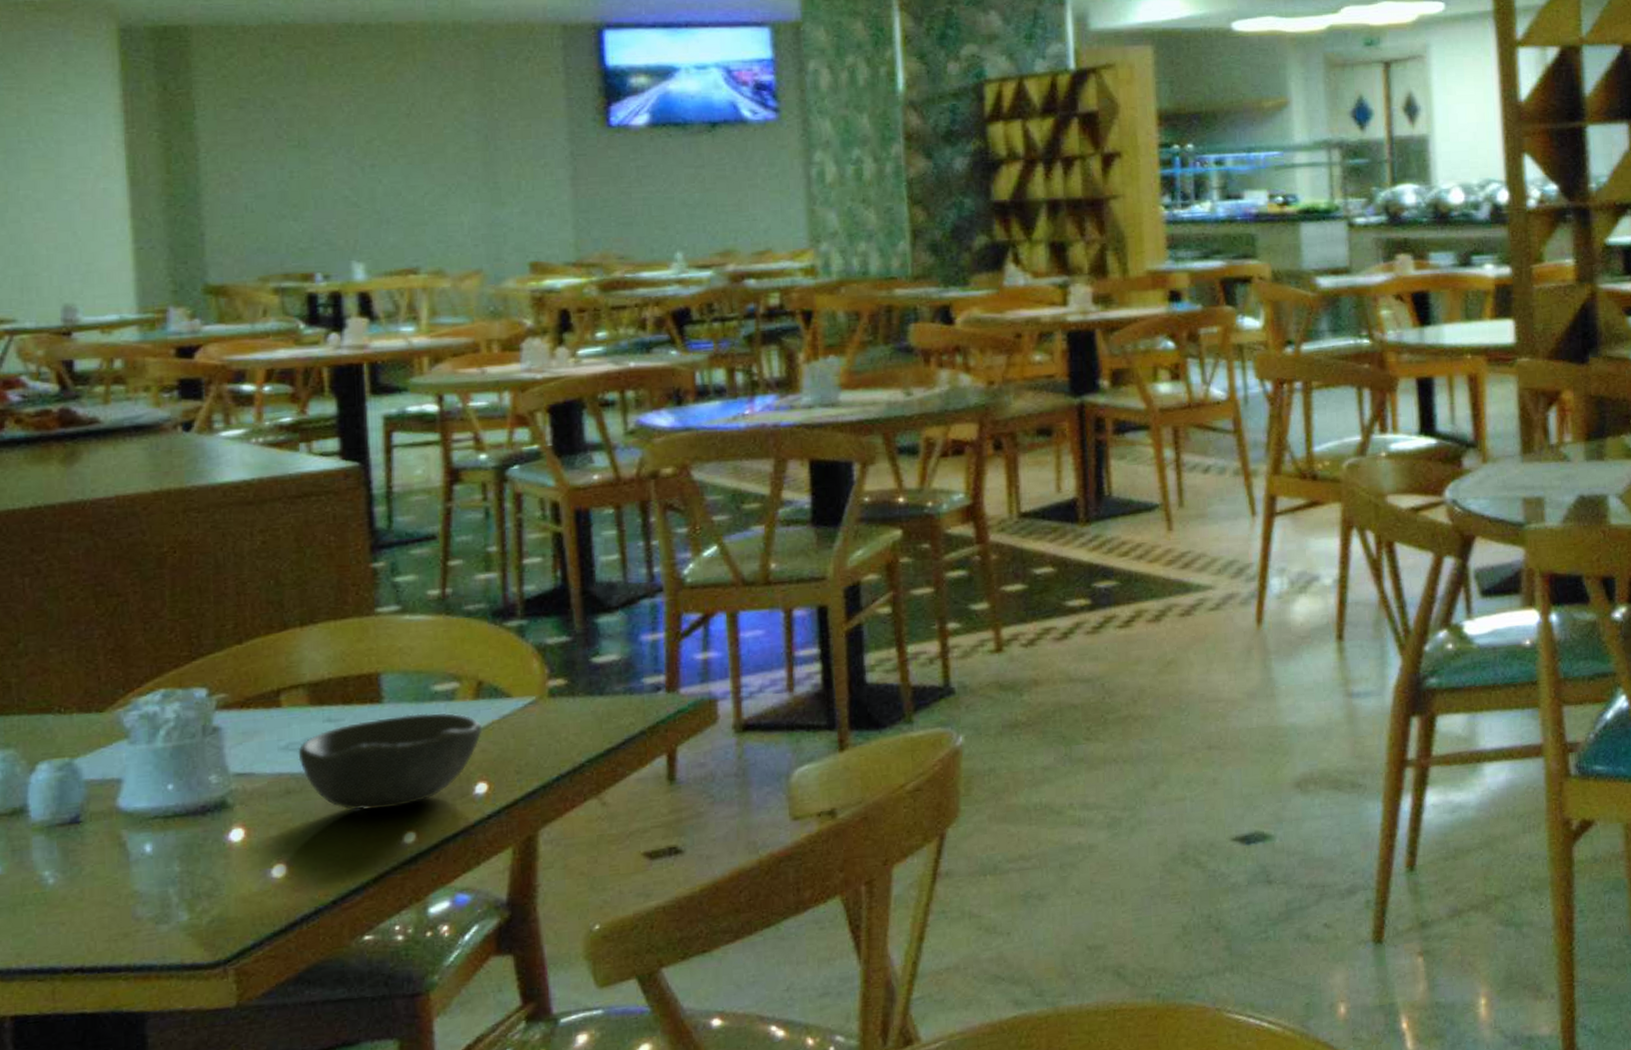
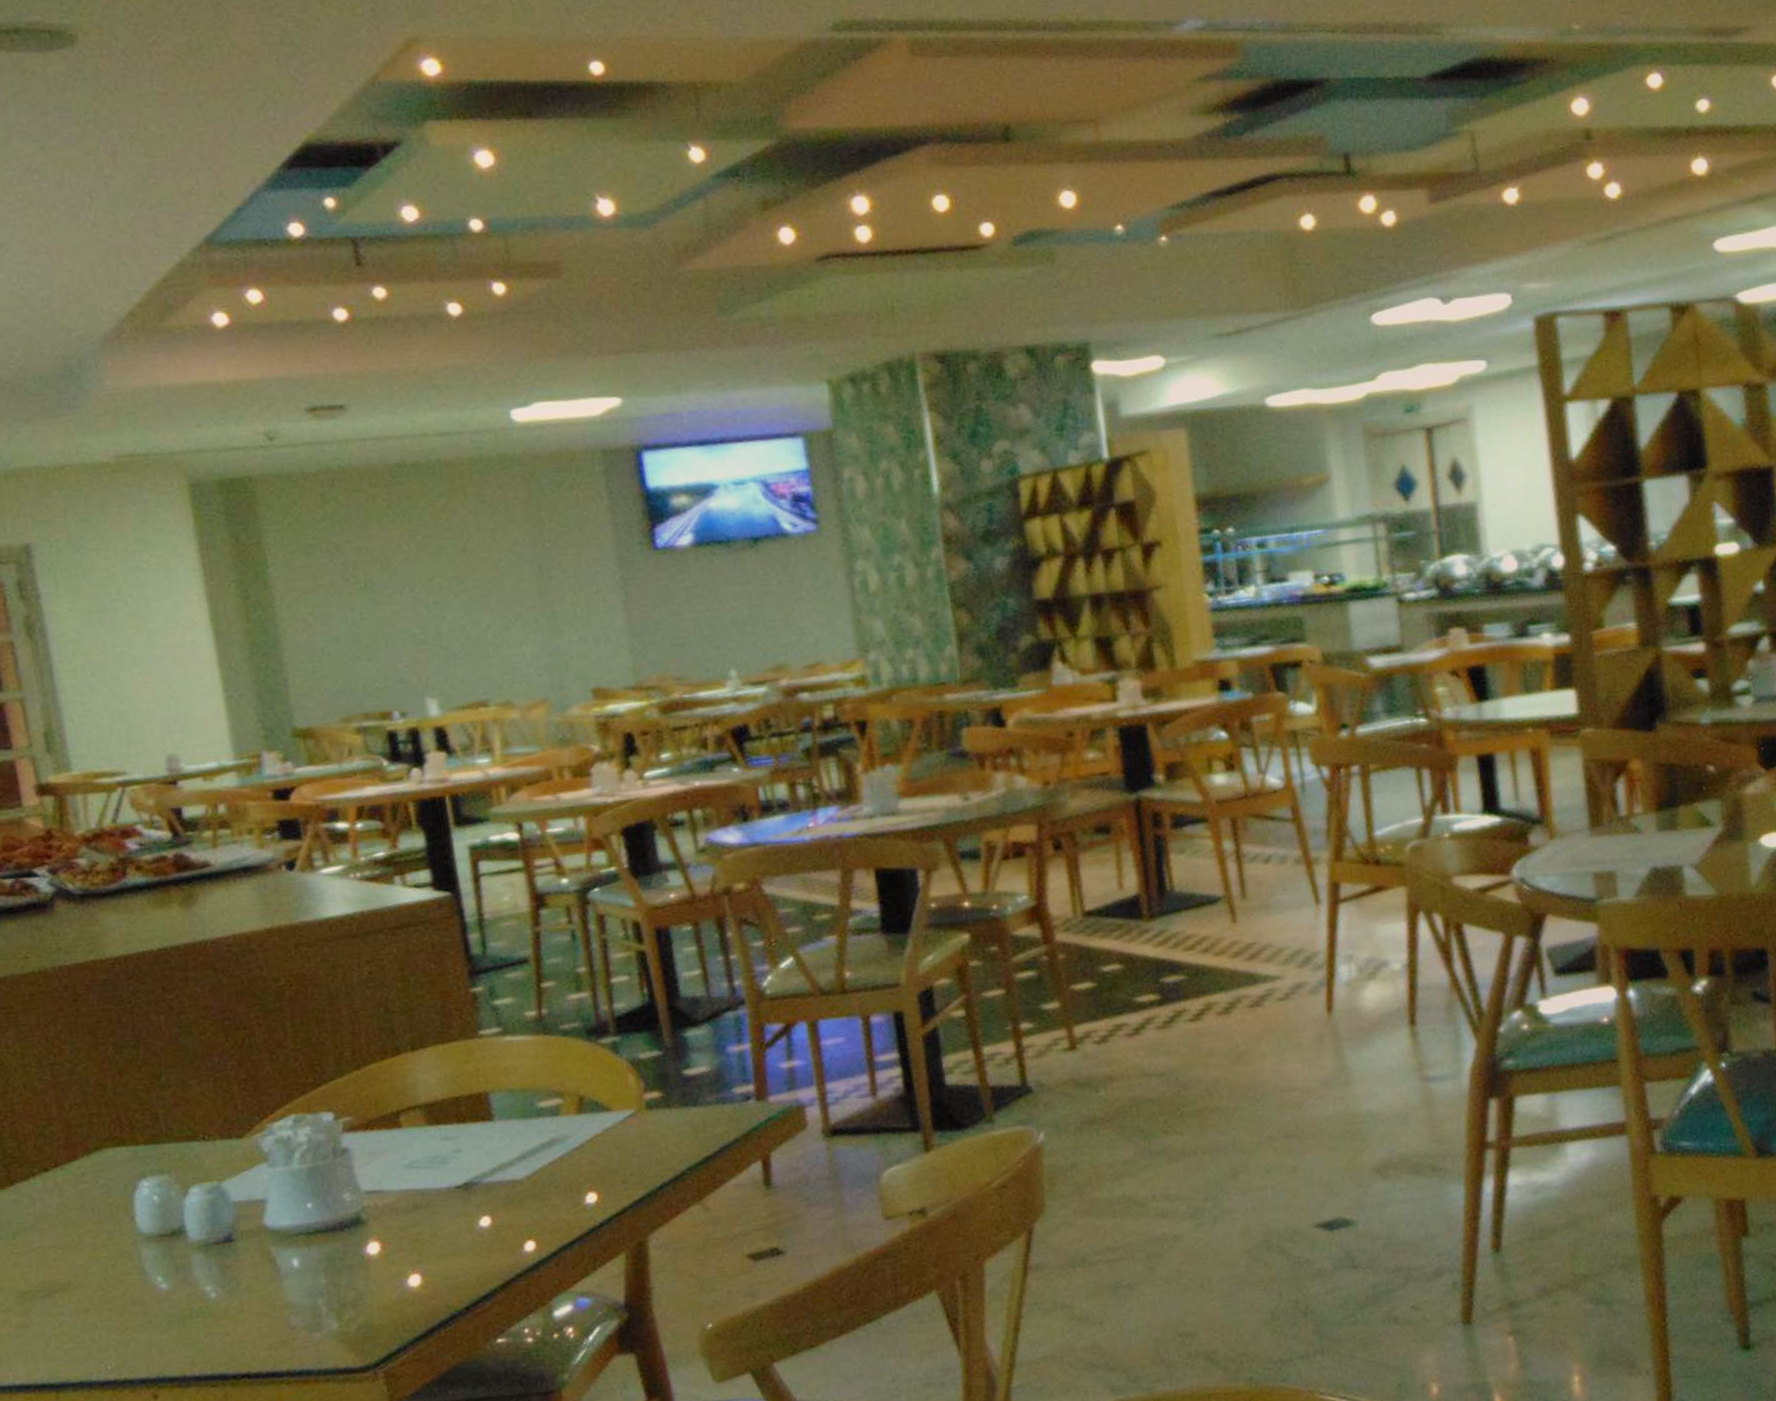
bowl: present [298,712,482,811] -> none [420,1127,587,1223]

